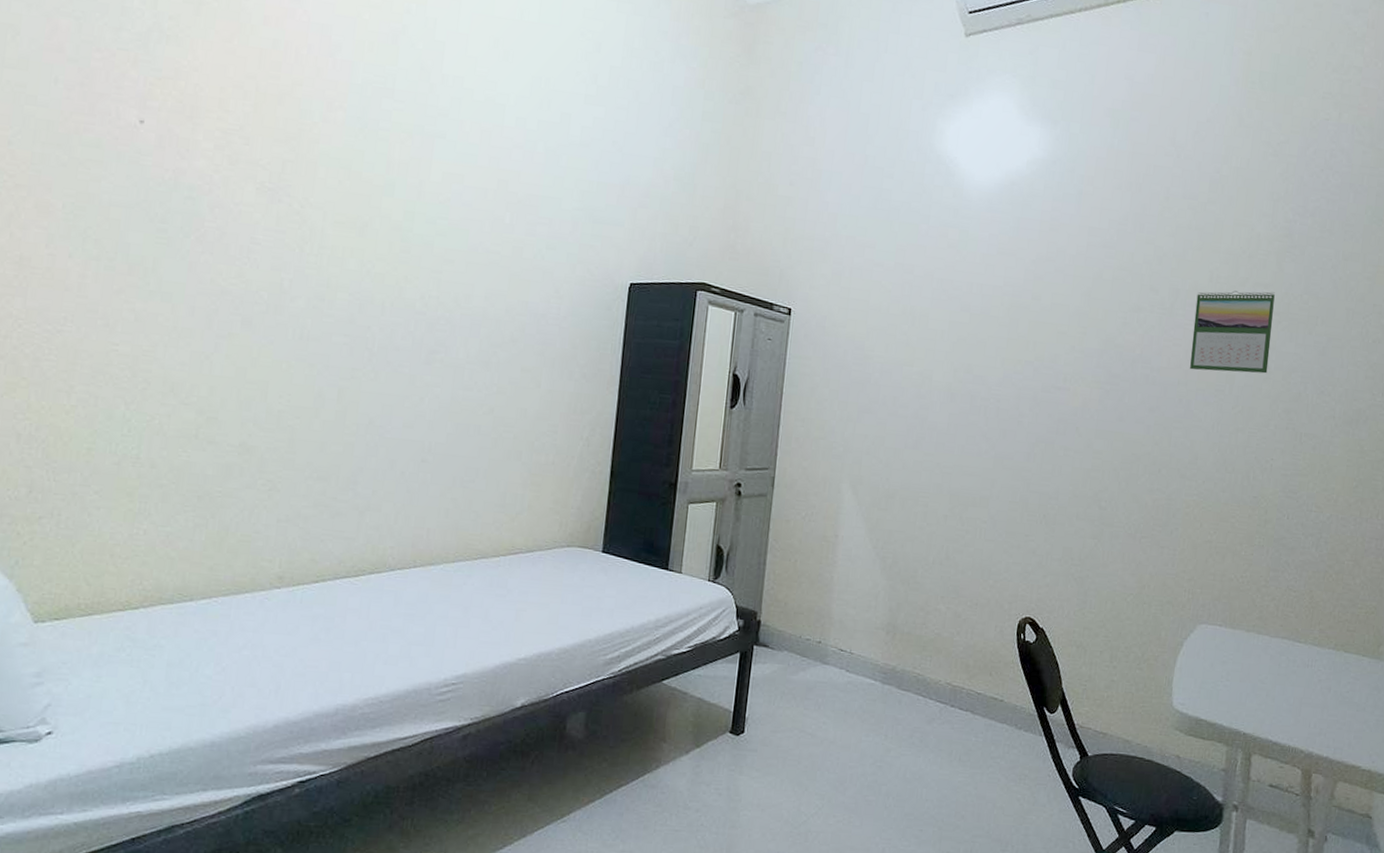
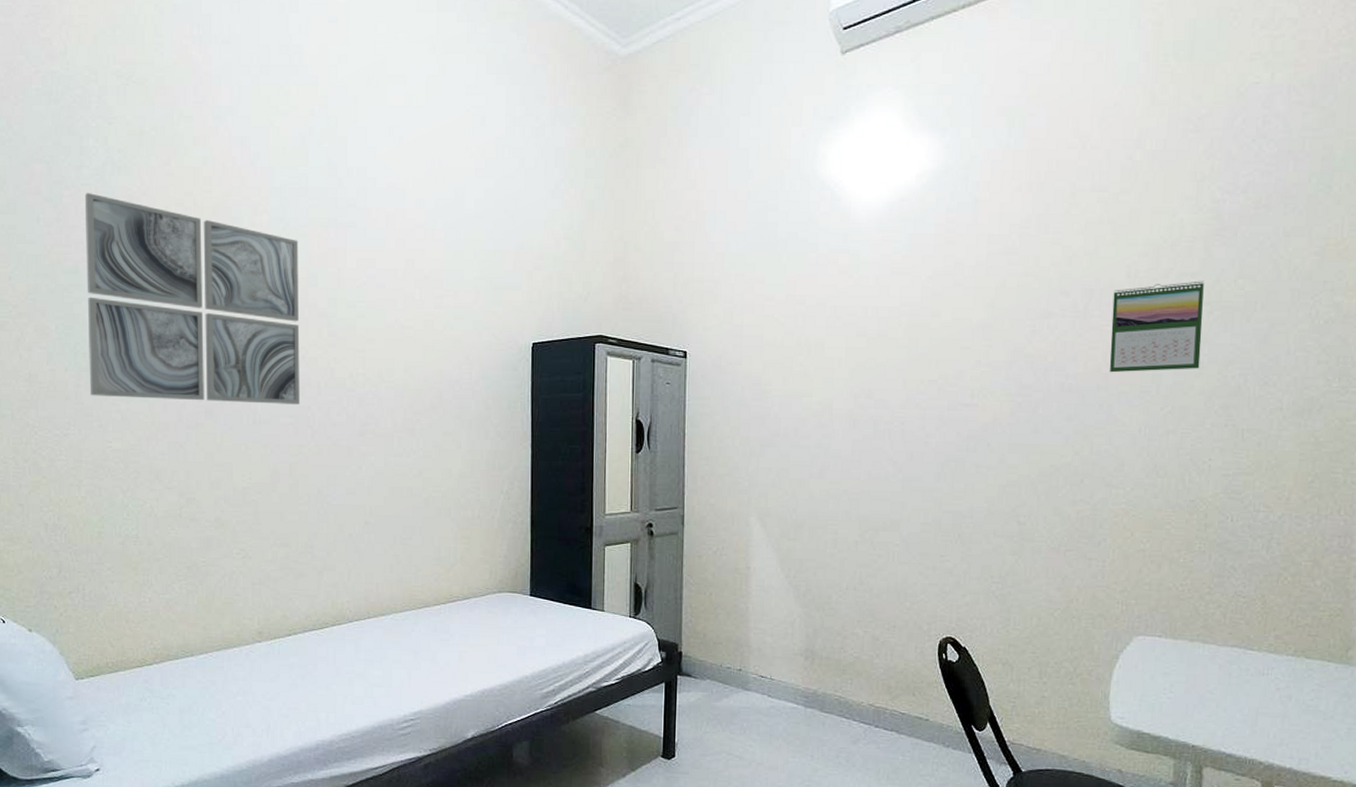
wall art: none [97,59,377,323] -> present [84,193,300,405]

